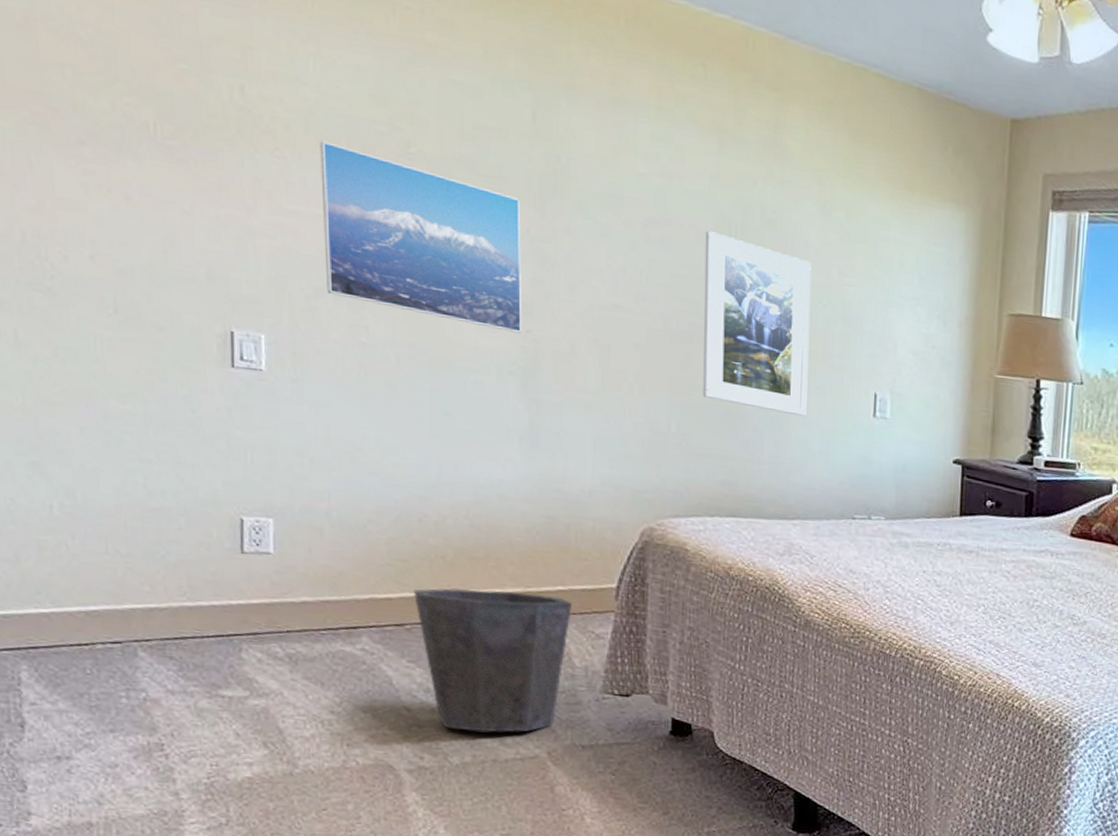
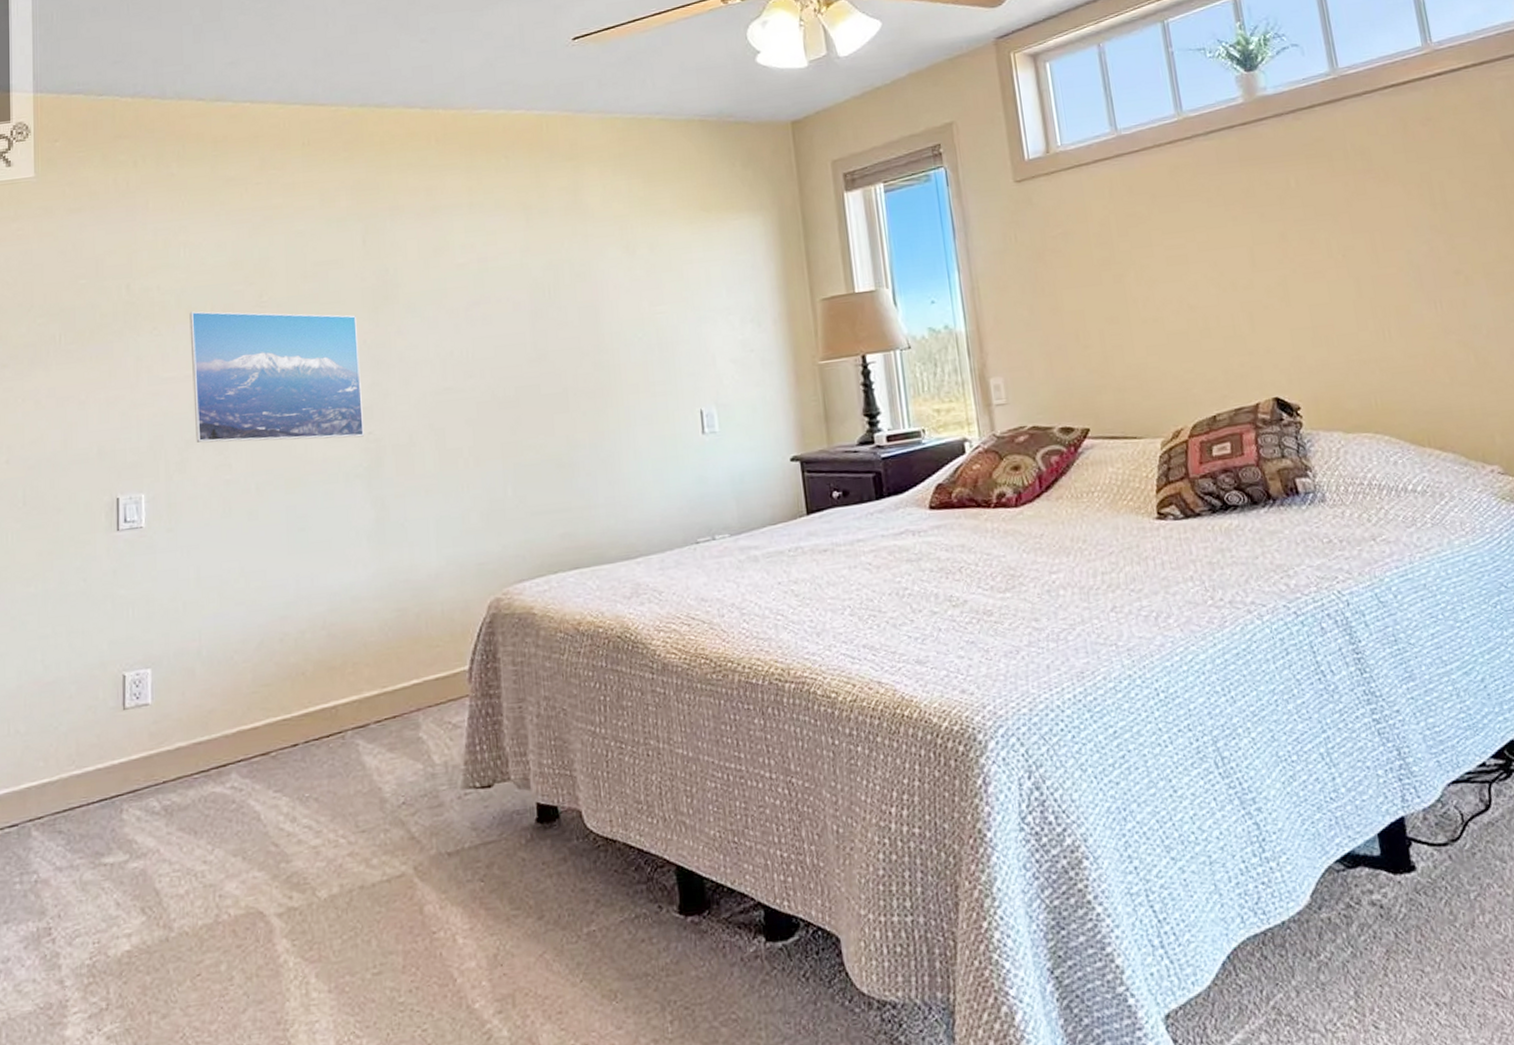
waste bin: present [412,588,572,733] -> none [276,691,427,859]
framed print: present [703,231,811,417] -> none [522,298,636,455]

